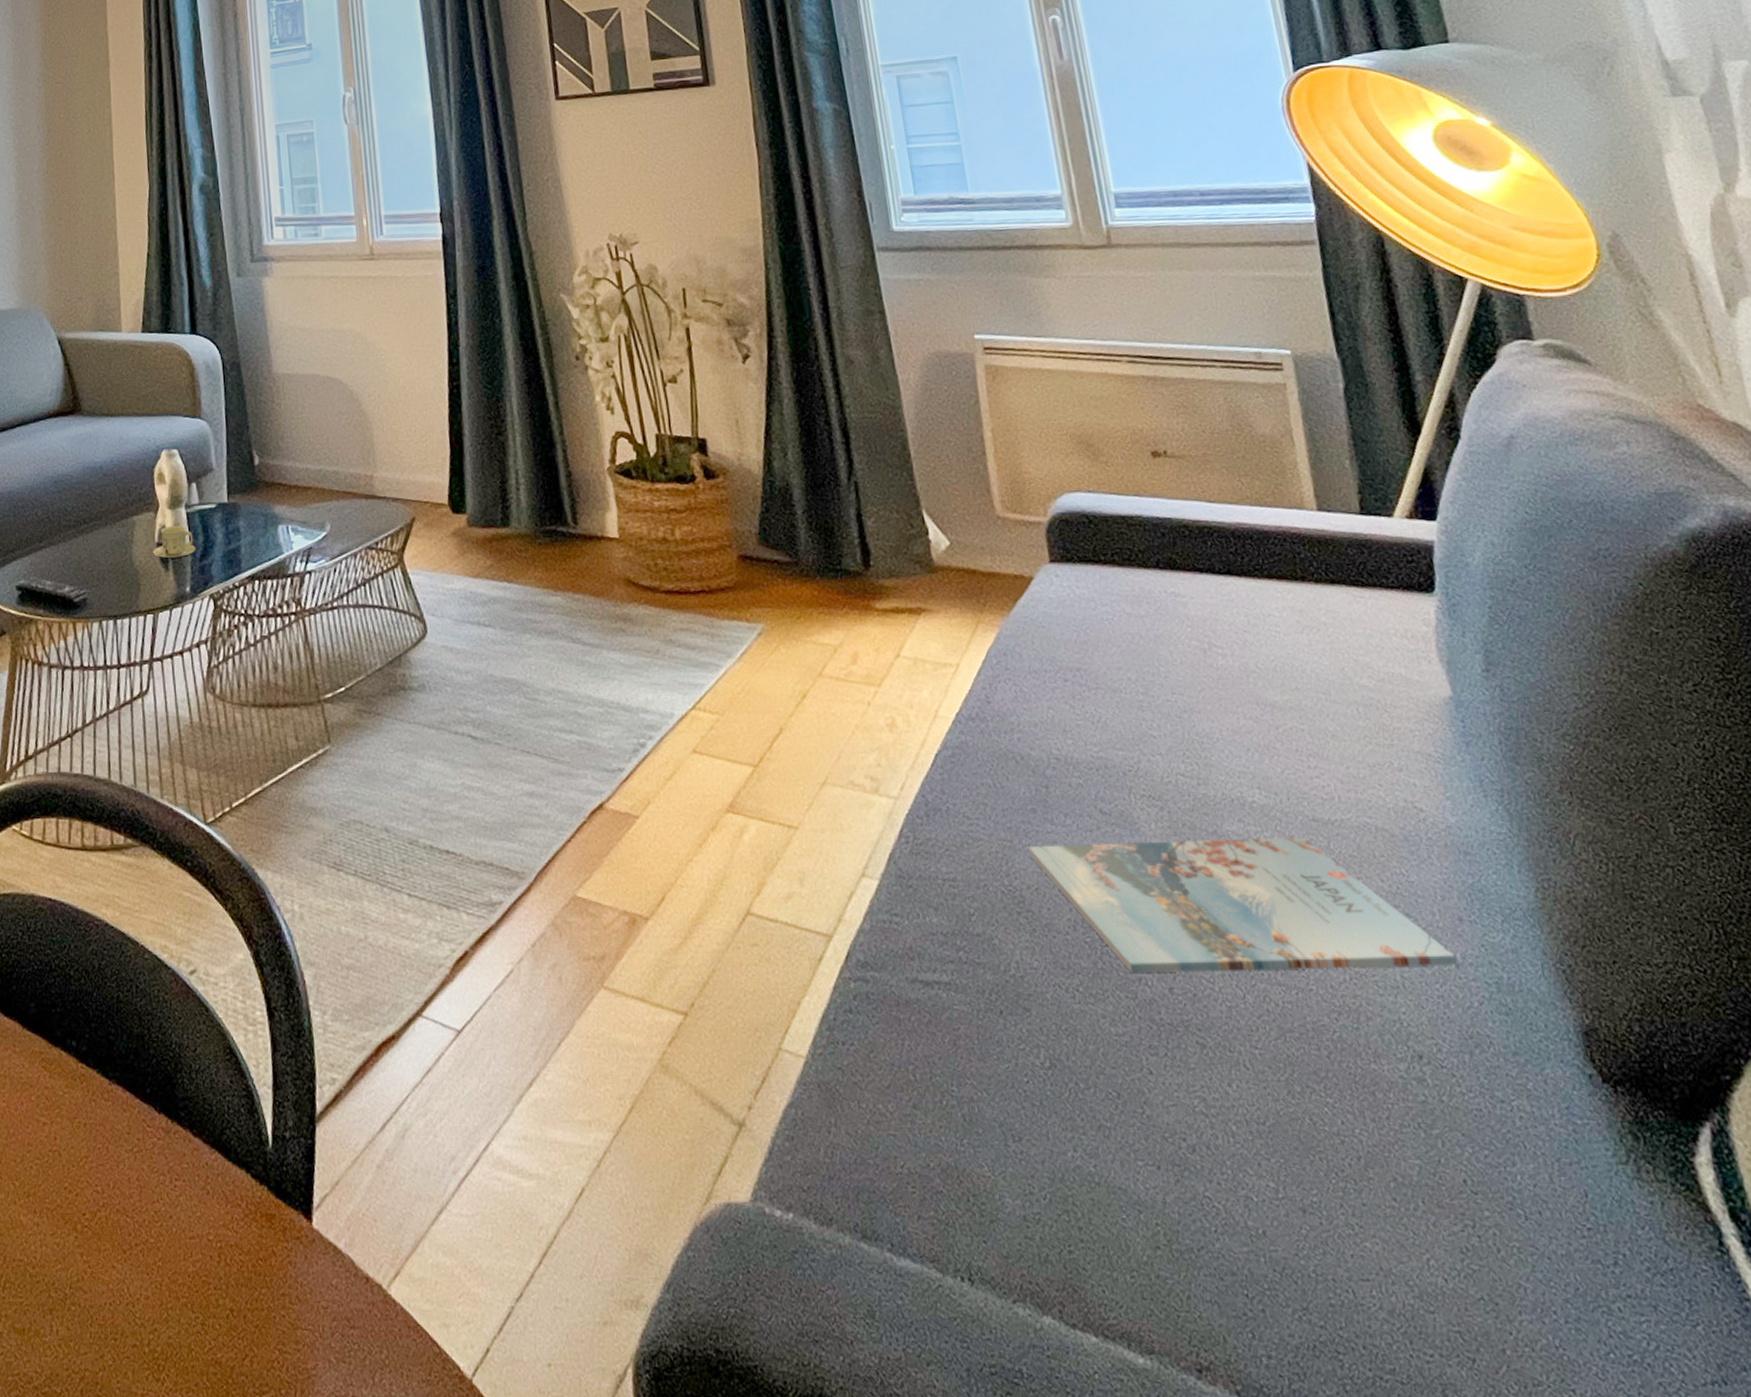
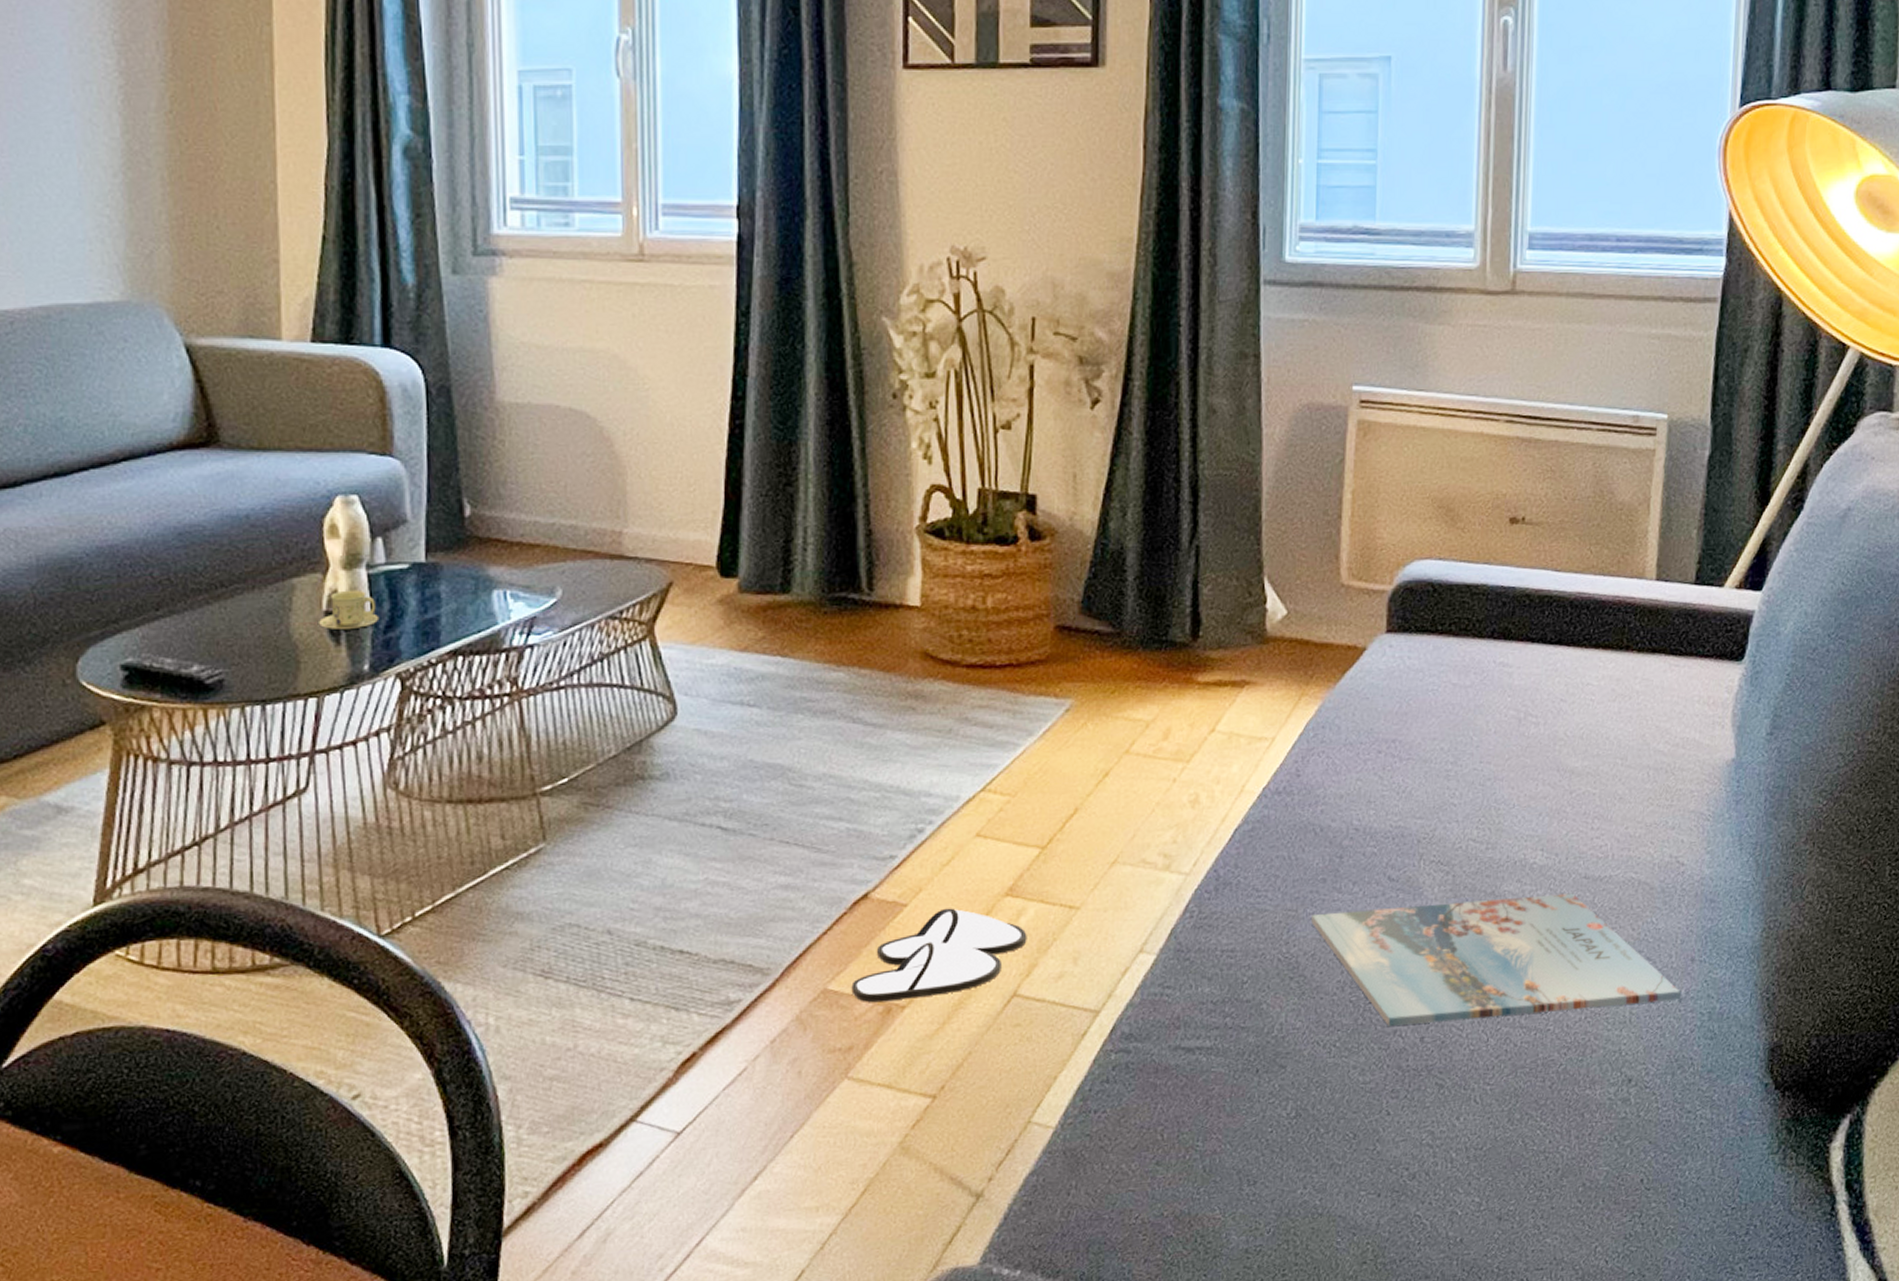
slippers: none [597,822,753,913] -> present [851,908,1027,1003]

